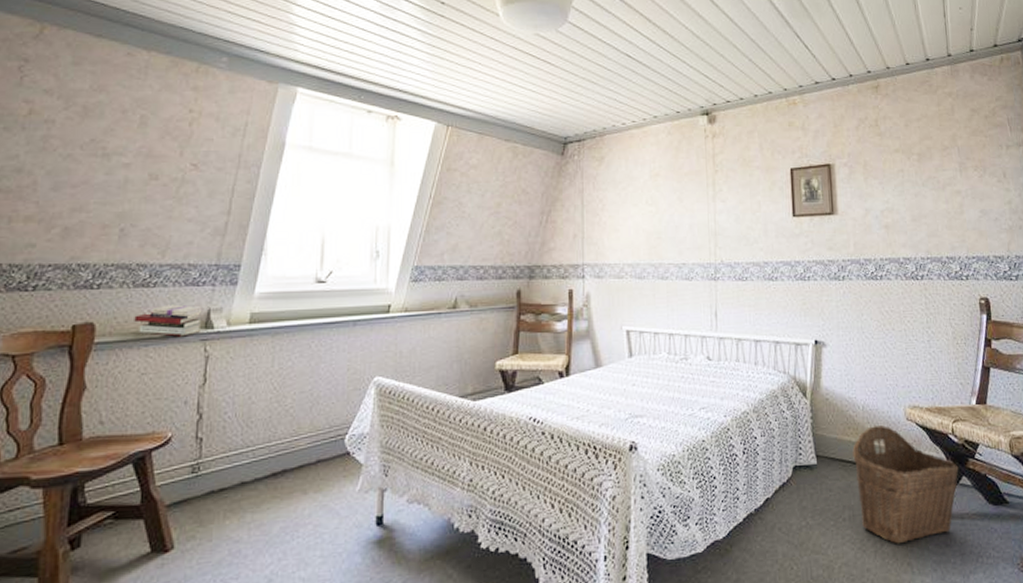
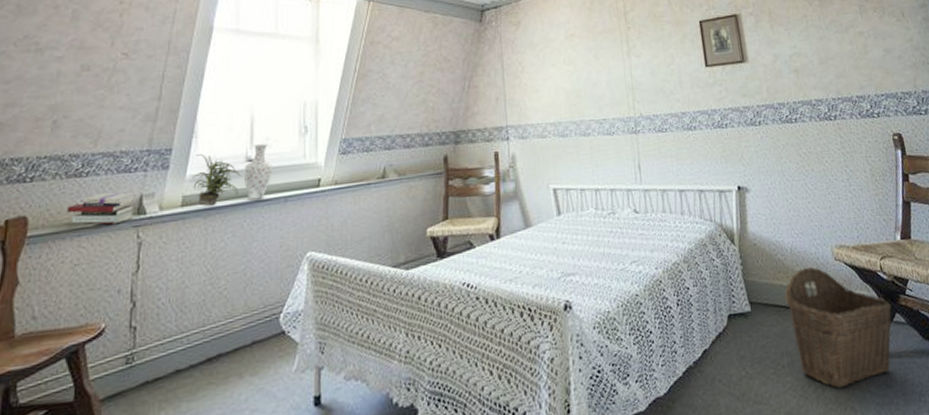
potted plant: none [261,272,311,326] -> present [193,154,241,207]
vase: none [312,265,342,323] -> present [243,143,272,201]

